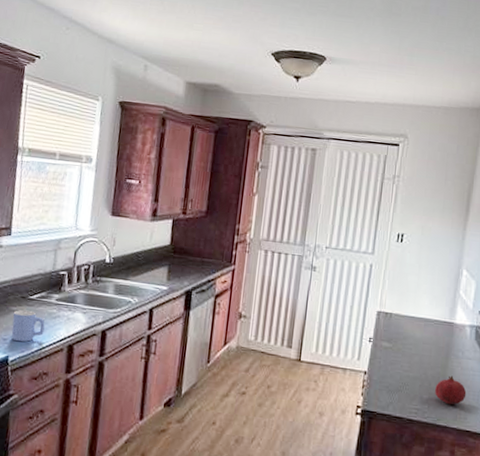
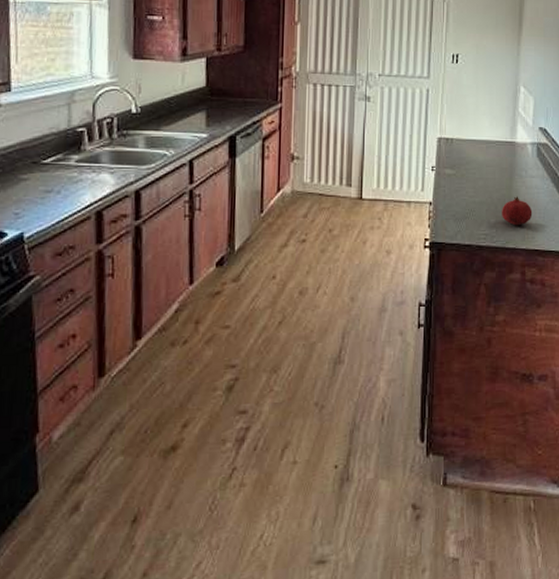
mug: present [11,310,45,342] -> none [23,176,65,215]

